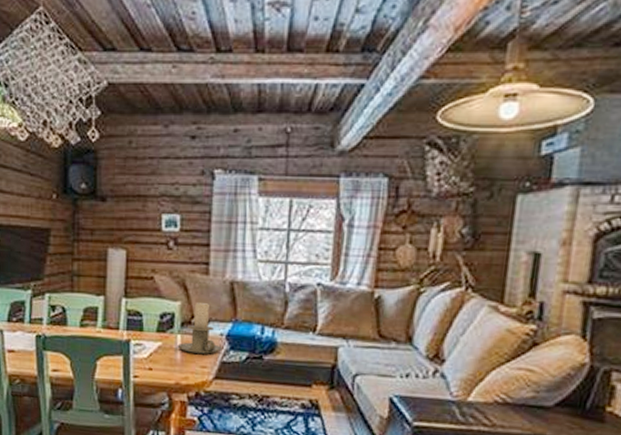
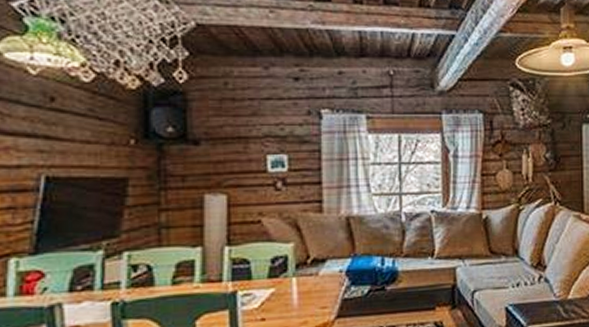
candle holder: present [177,303,222,354] -> none [293,241,343,295]

